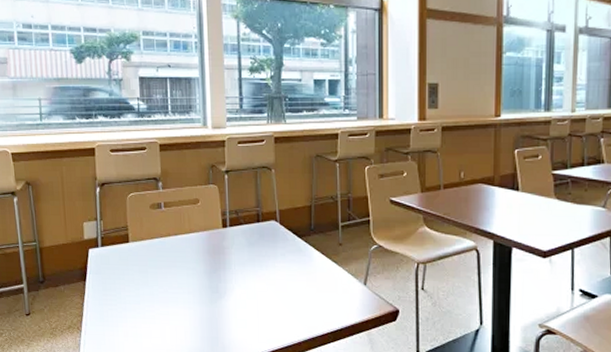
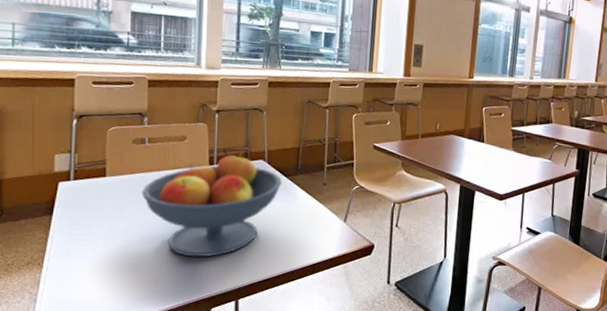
fruit bowl: none [162,213,295,323] -> present [141,152,282,258]

